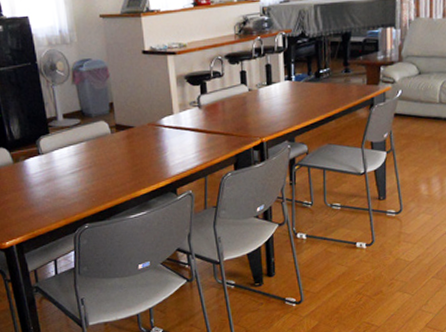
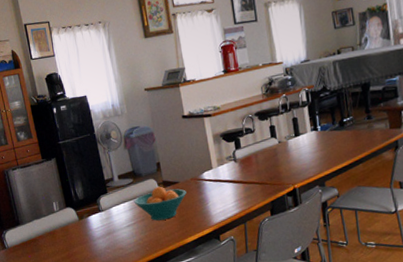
fruit bowl: none [80,130,142,169] -> present [134,186,187,221]

